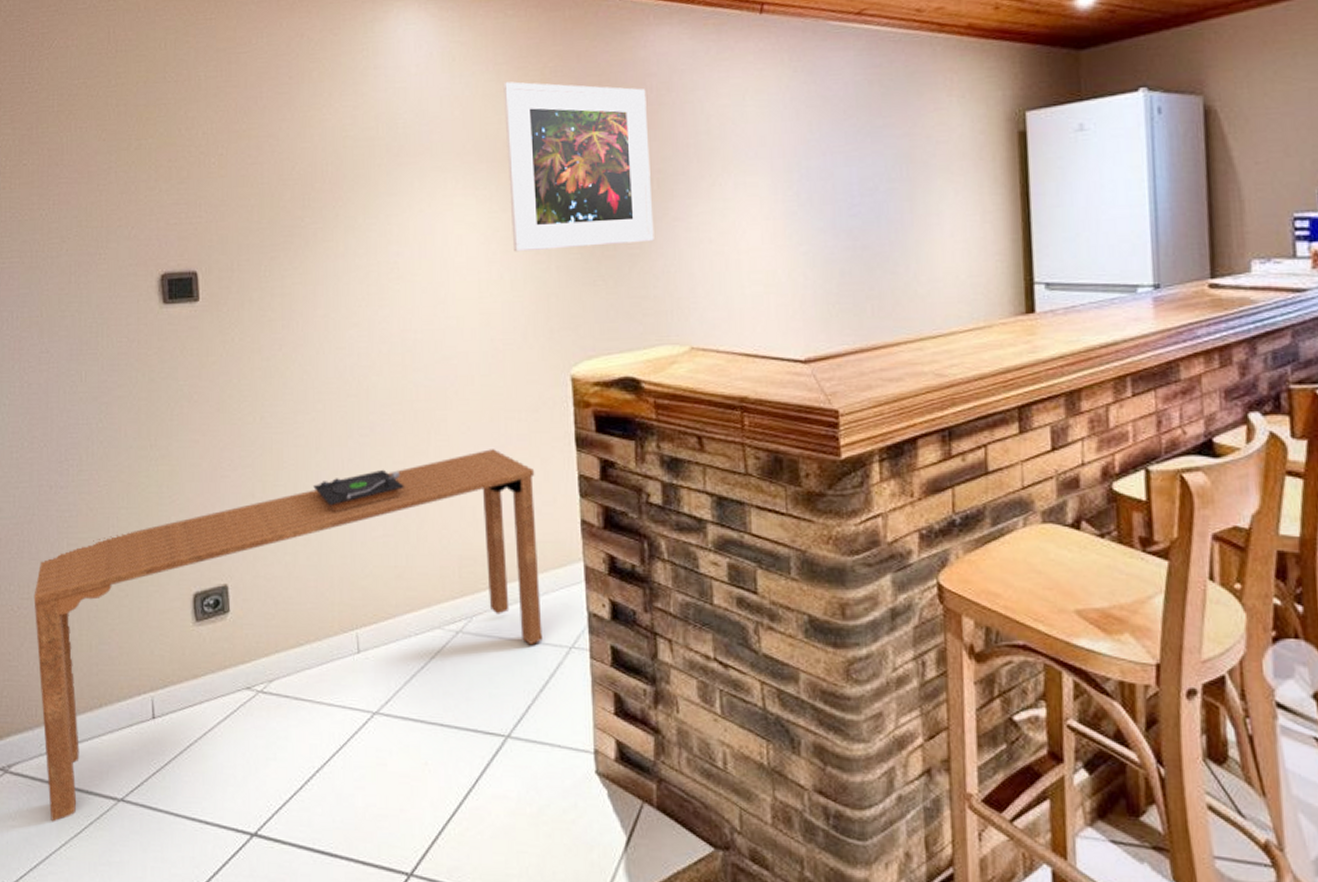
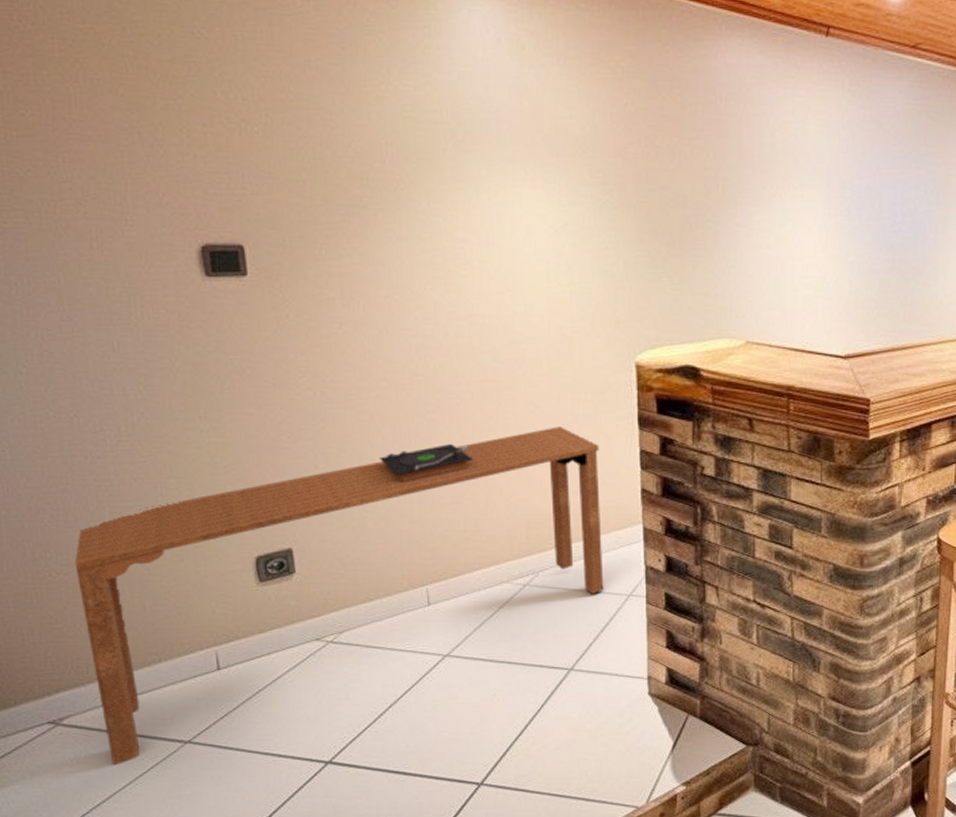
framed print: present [504,81,654,252] -> none [575,77,718,246]

